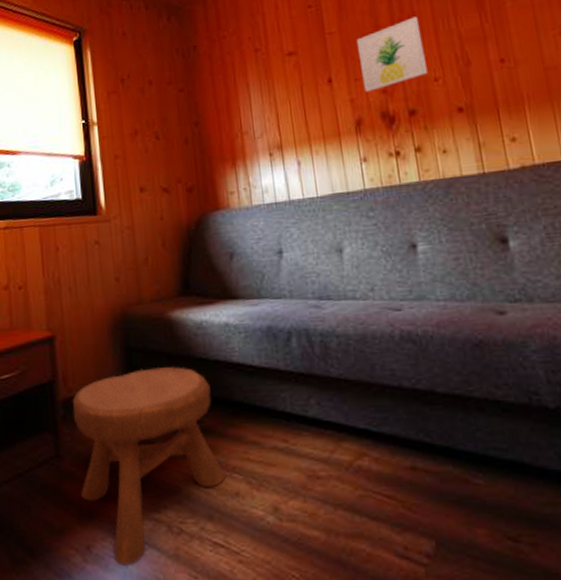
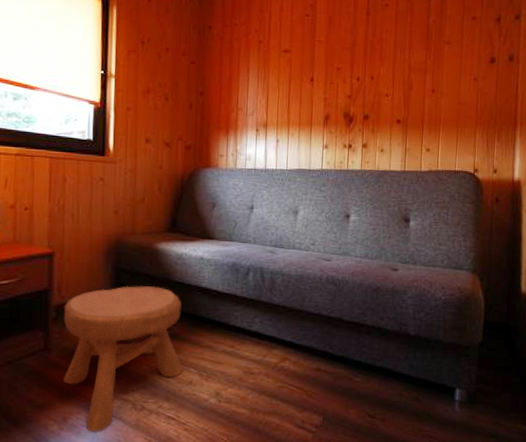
wall art: present [356,16,428,92] -> none [336,43,385,95]

